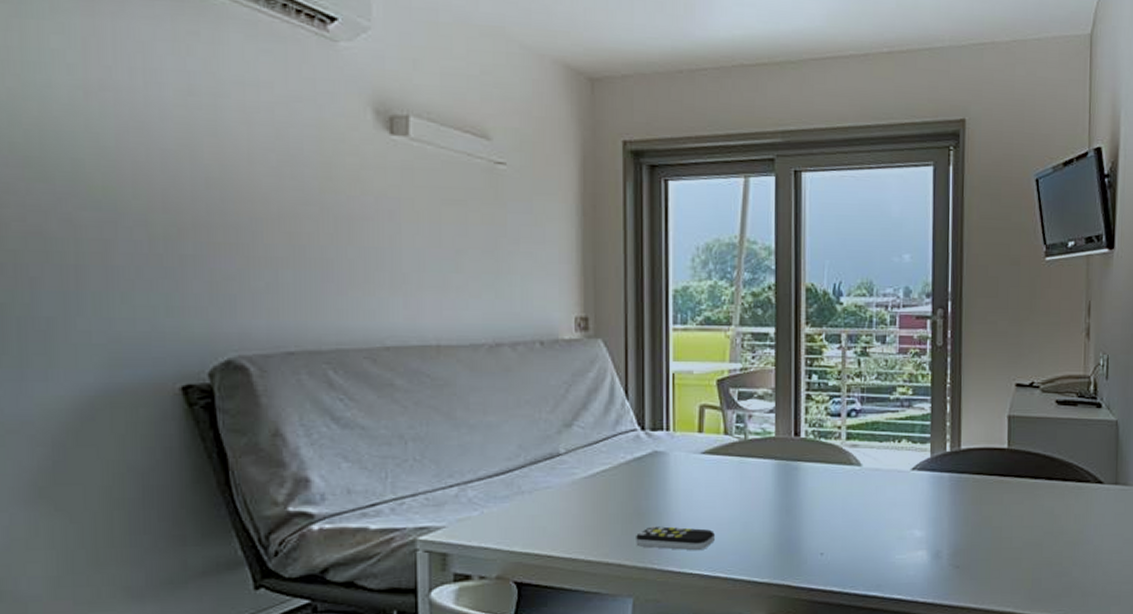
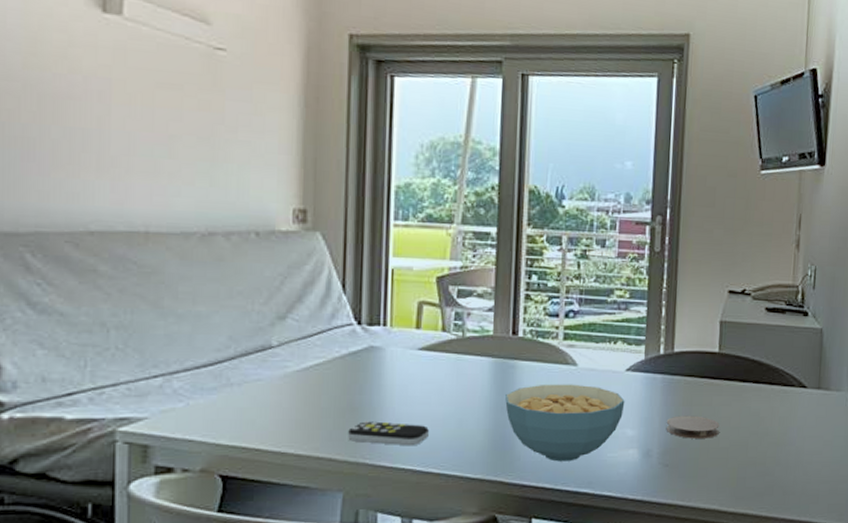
cereal bowl: none [790,484,912,565] -> present [505,384,625,462]
coaster: none [955,515,1012,539] -> present [666,415,720,439]

